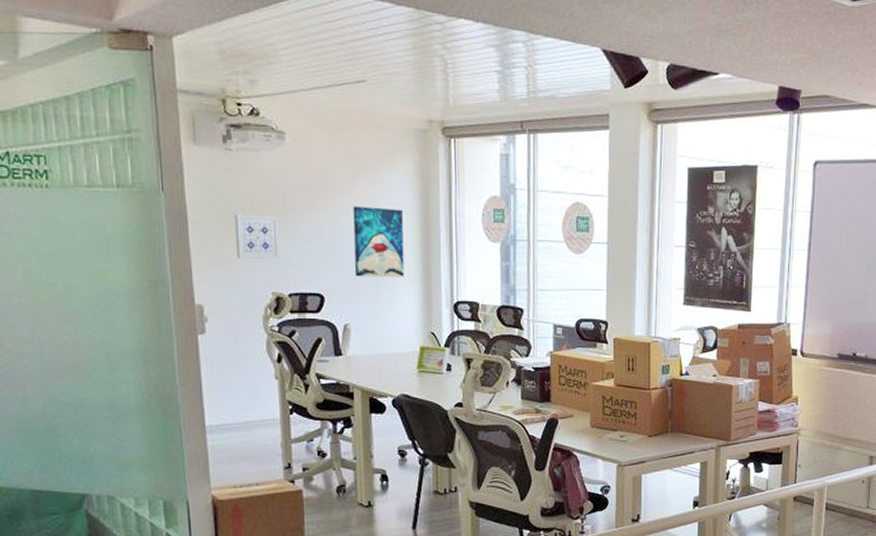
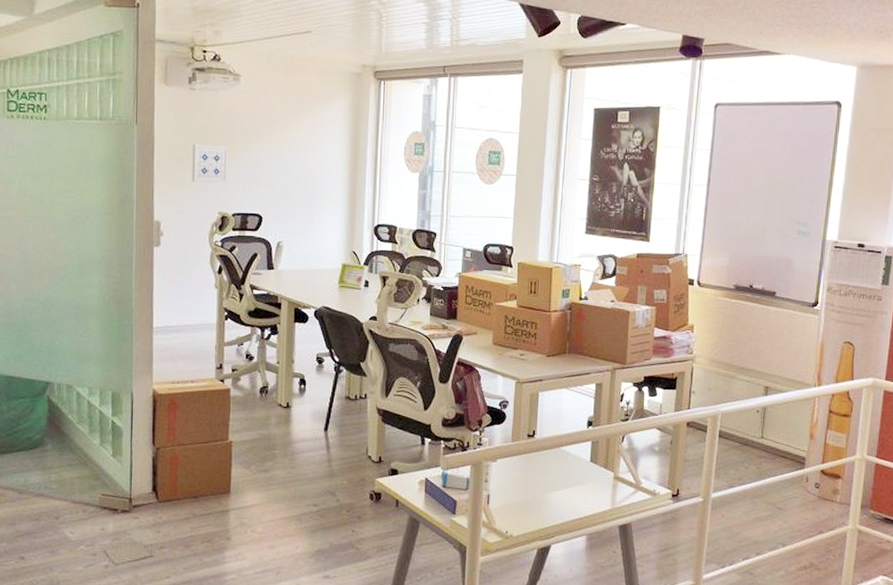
wall art: present [353,206,405,277] -> none [291,139,335,202]

